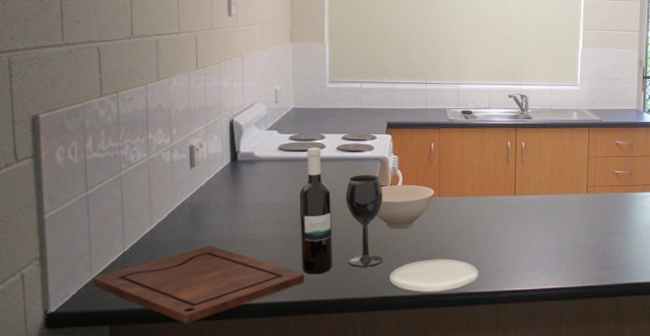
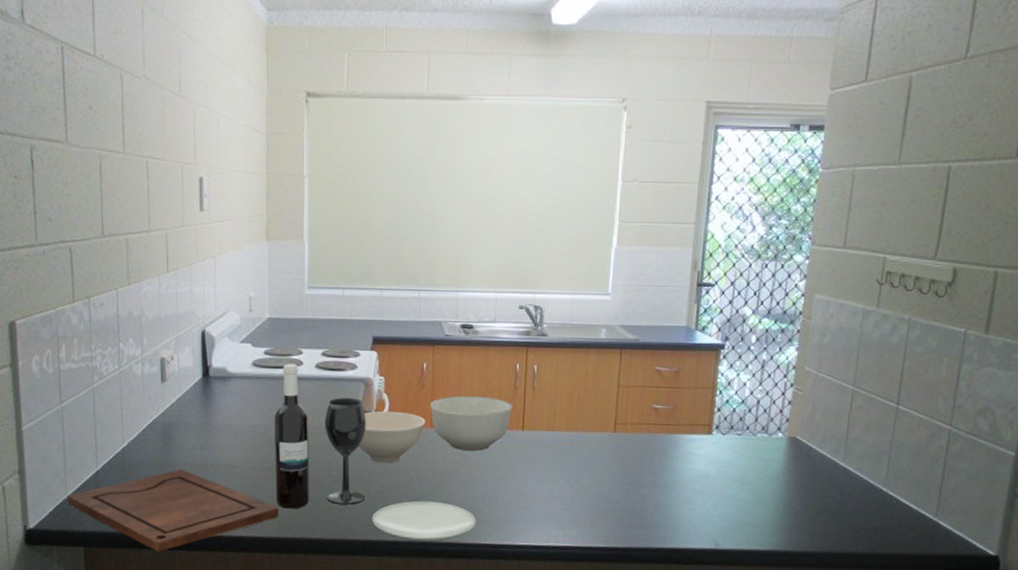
bowl: none [438,169,506,214] -> present [430,395,512,451]

